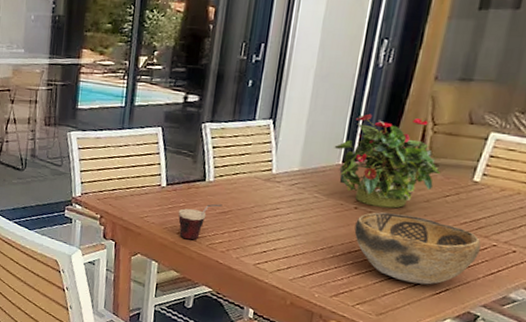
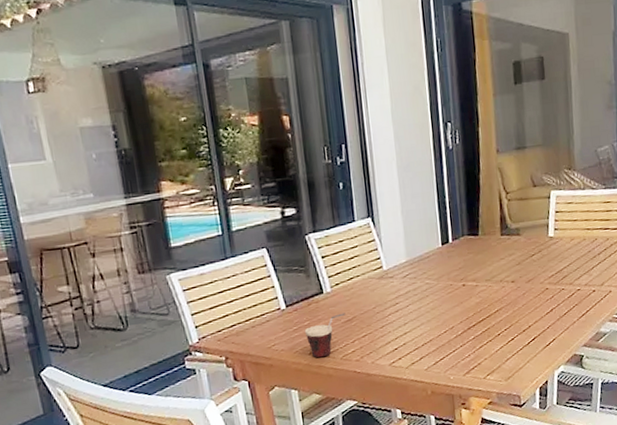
potted plant: present [334,113,440,209] -> none [431,189,522,280]
decorative bowl: present [354,212,481,285] -> none [467,279,569,342]

